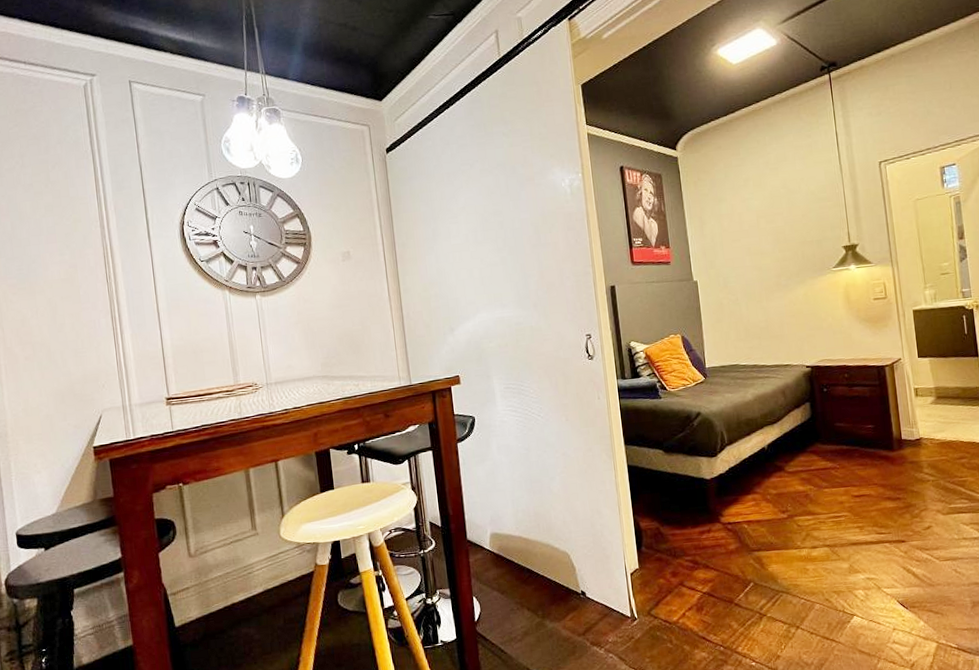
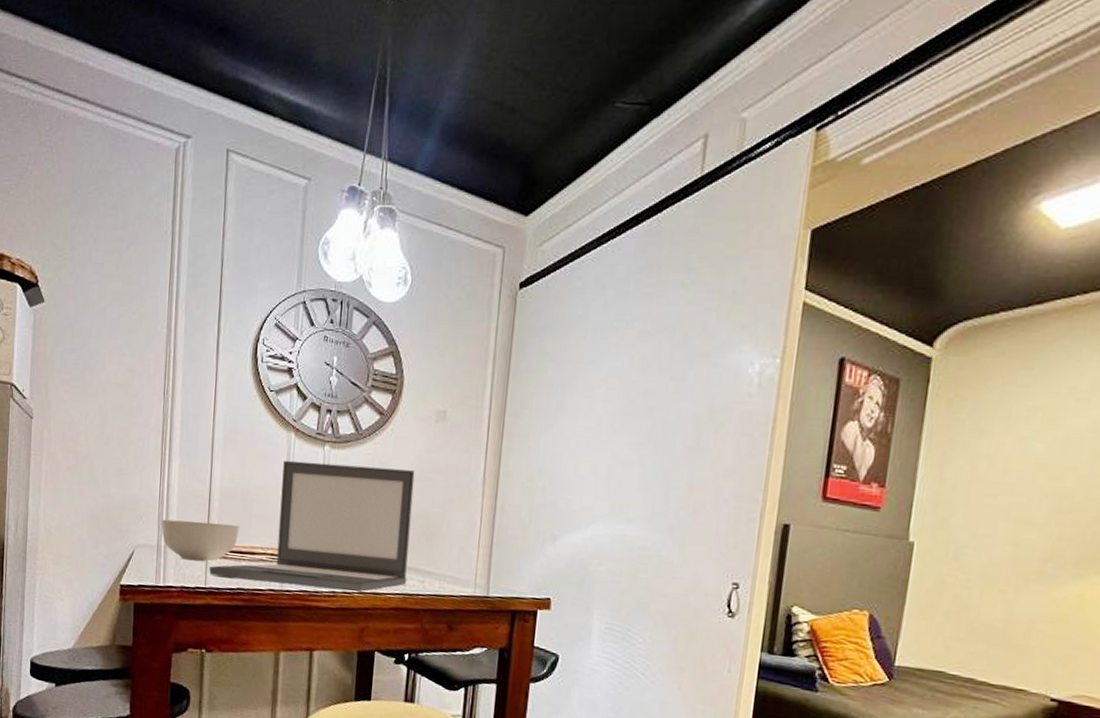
bowl: none [122,374,195,412] -> present [161,519,240,561]
laptop: none [174,301,345,420] -> present [209,460,415,592]

